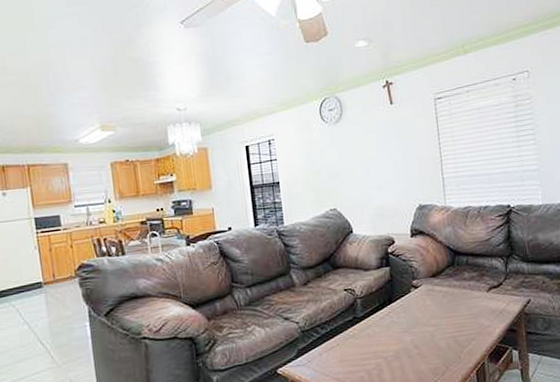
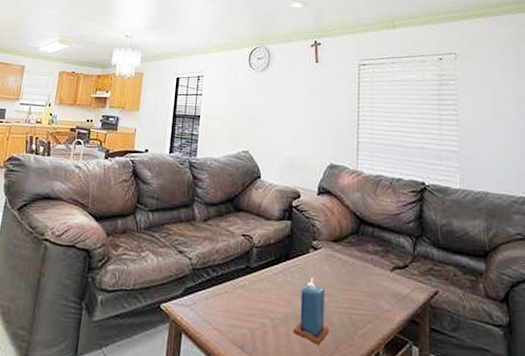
candle: none [406,313,438,370] -> present [293,277,329,345]

